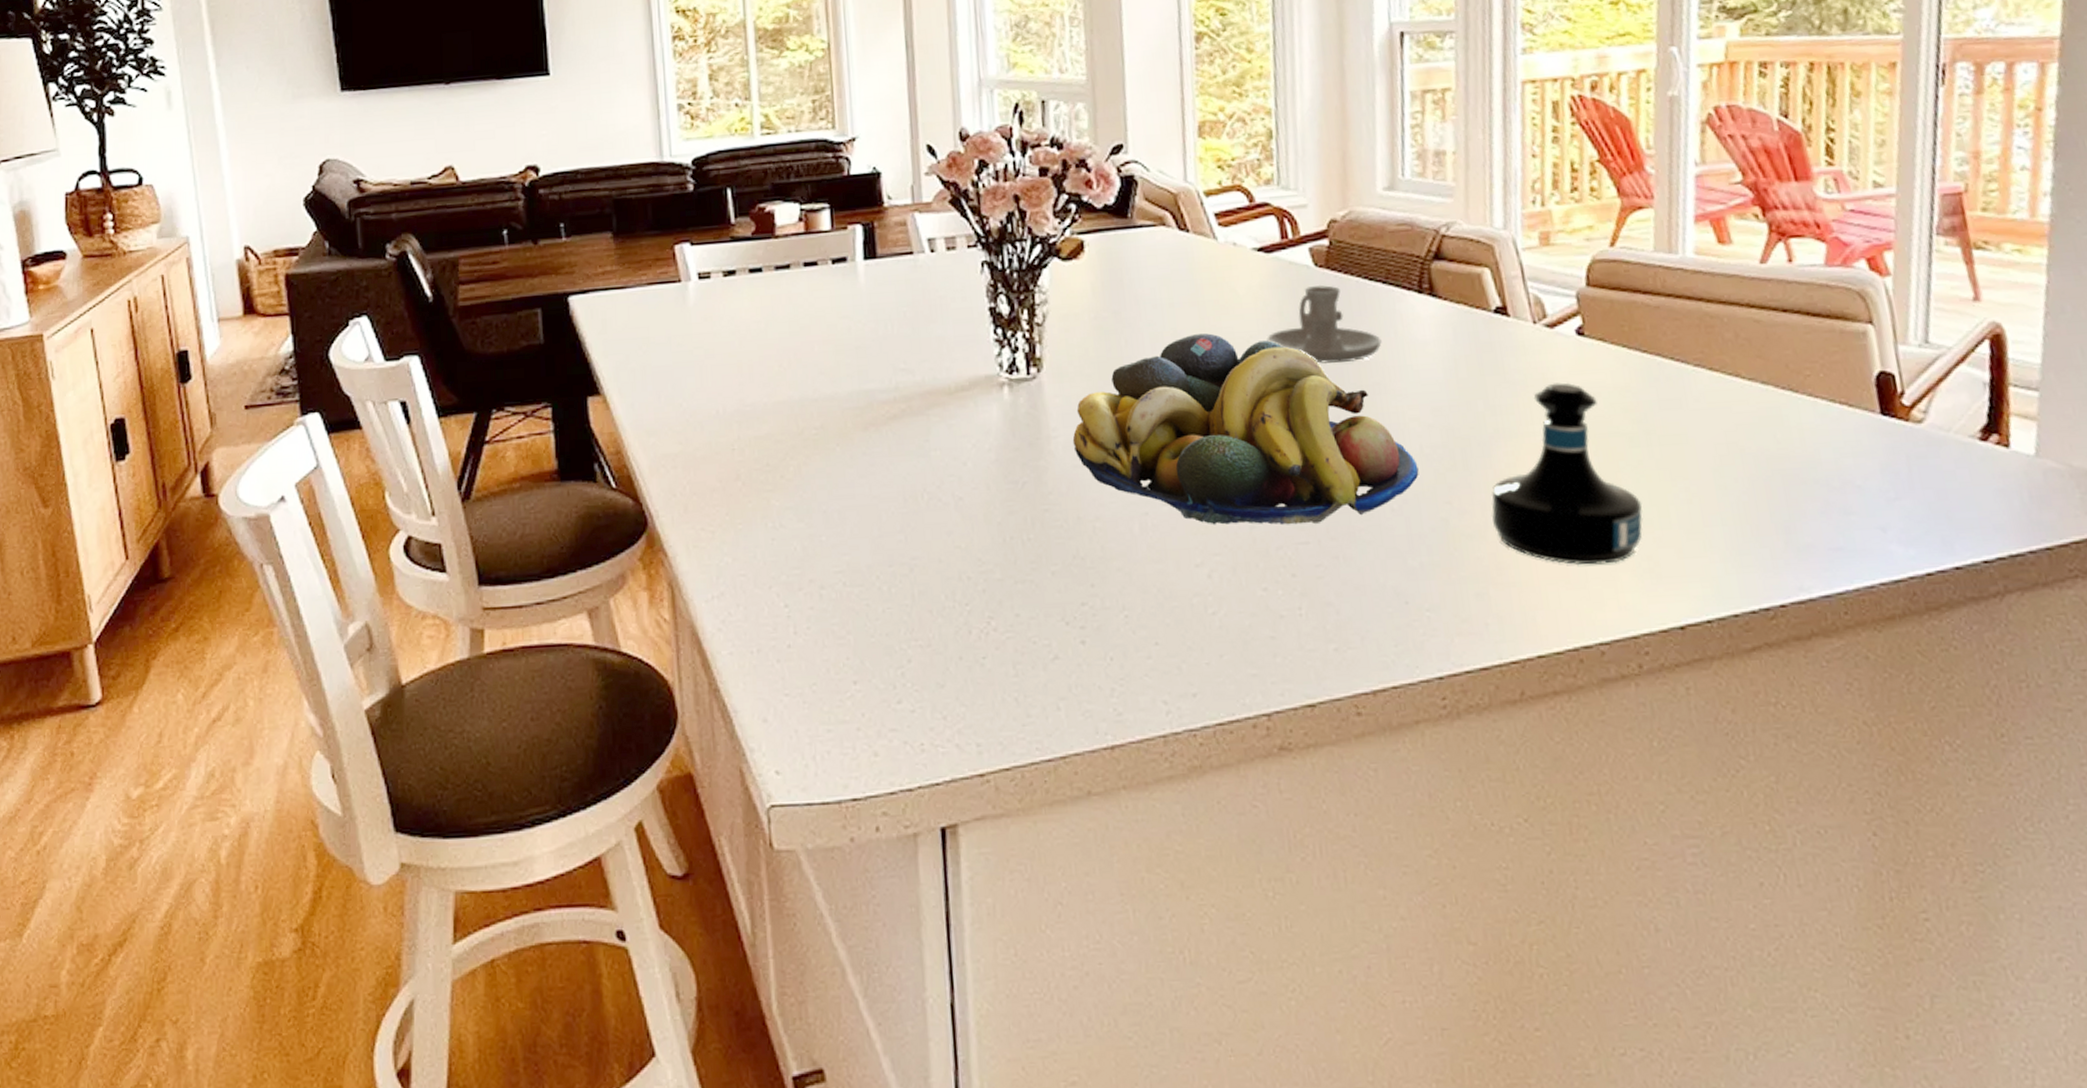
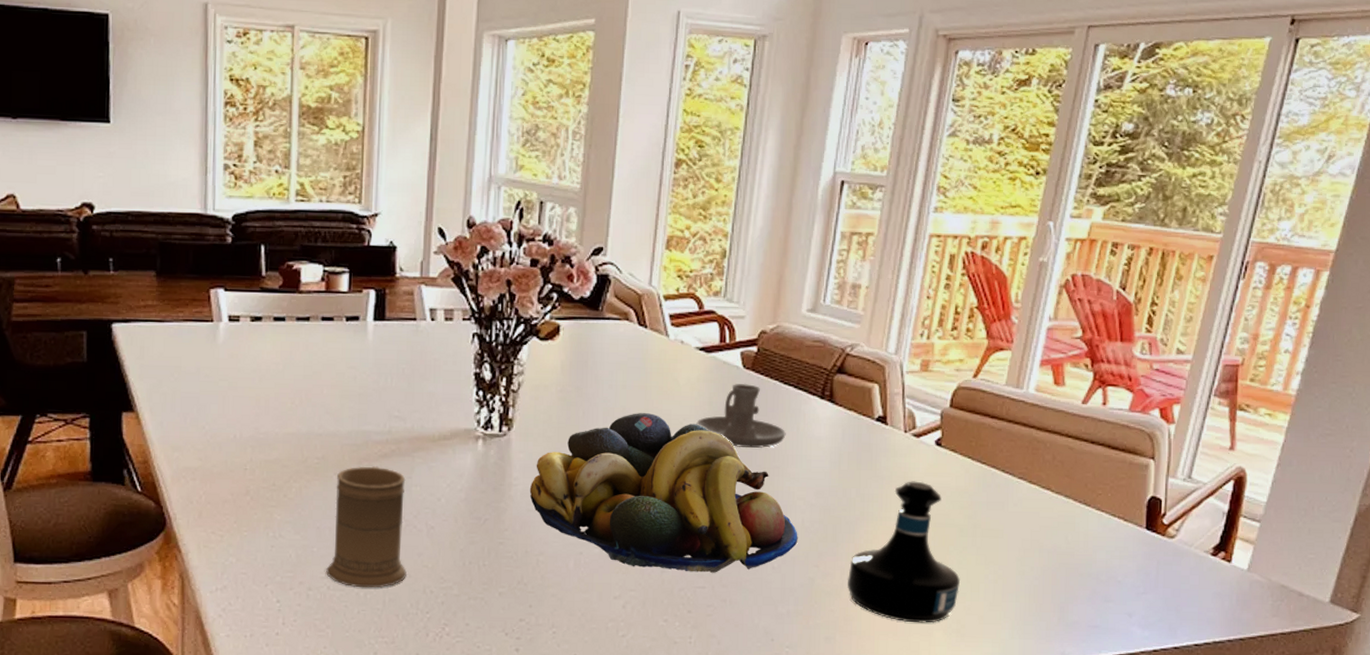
mug: none [838,431,936,581] -> present [325,466,407,588]

